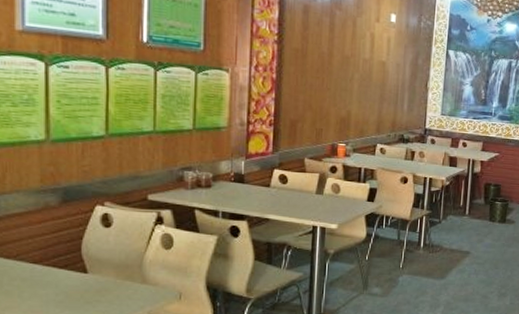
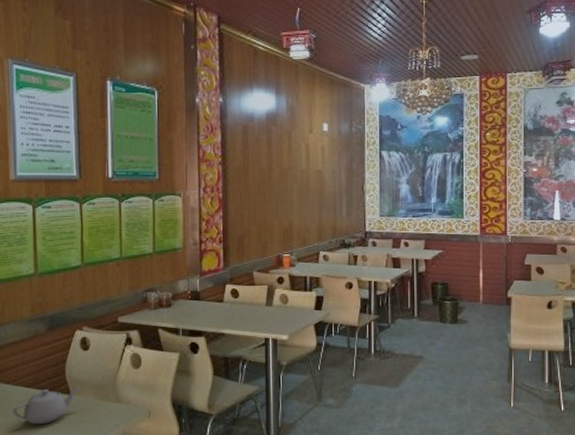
teapot: none [14,266,98,304] -> present [13,387,80,425]

